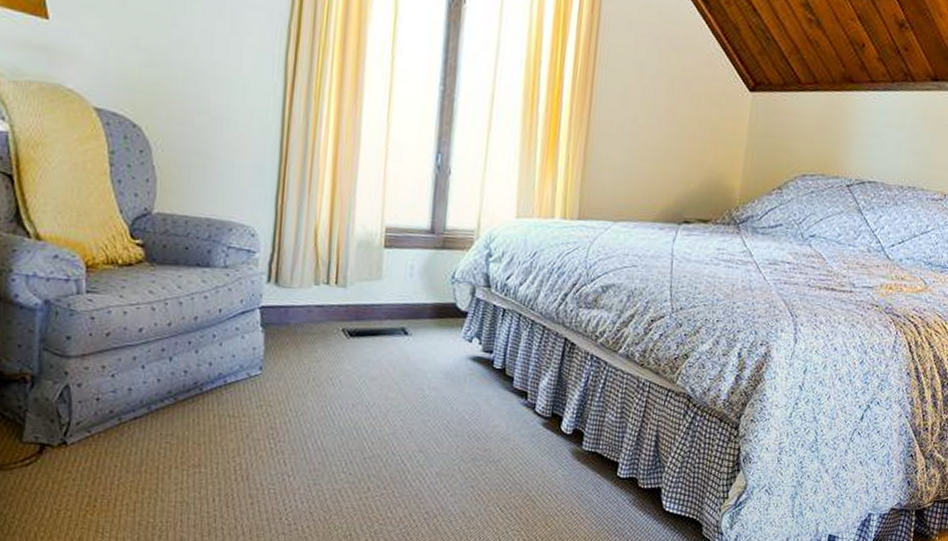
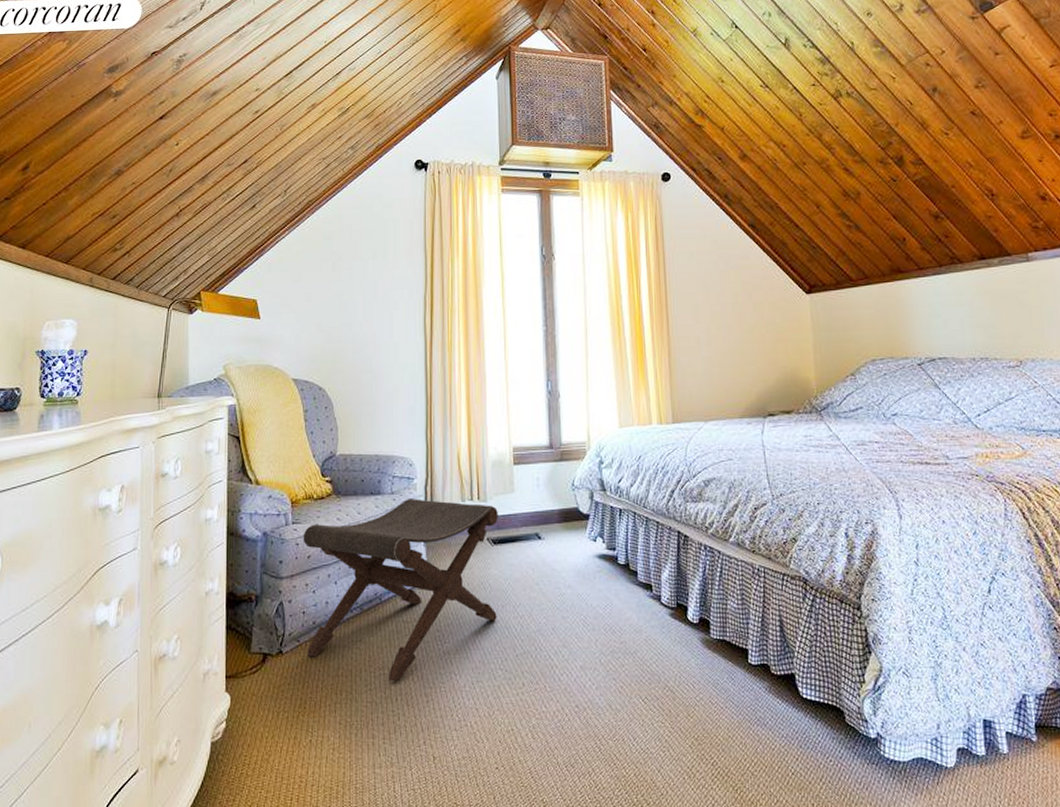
footstool: none [100,275,359,481] -> present [303,499,498,682]

